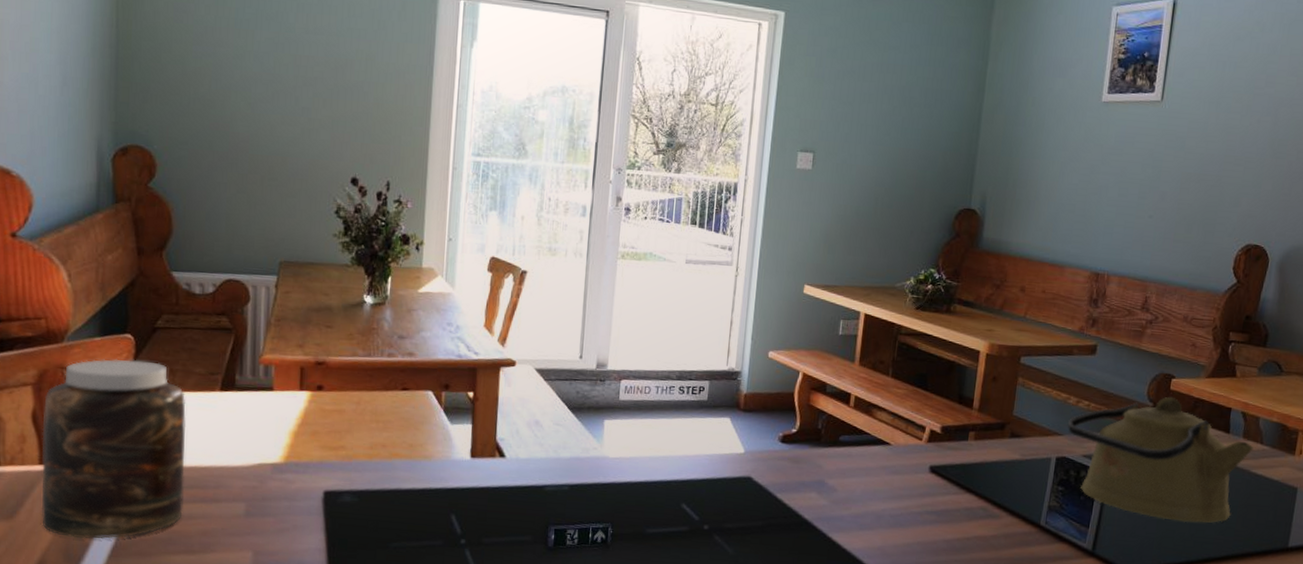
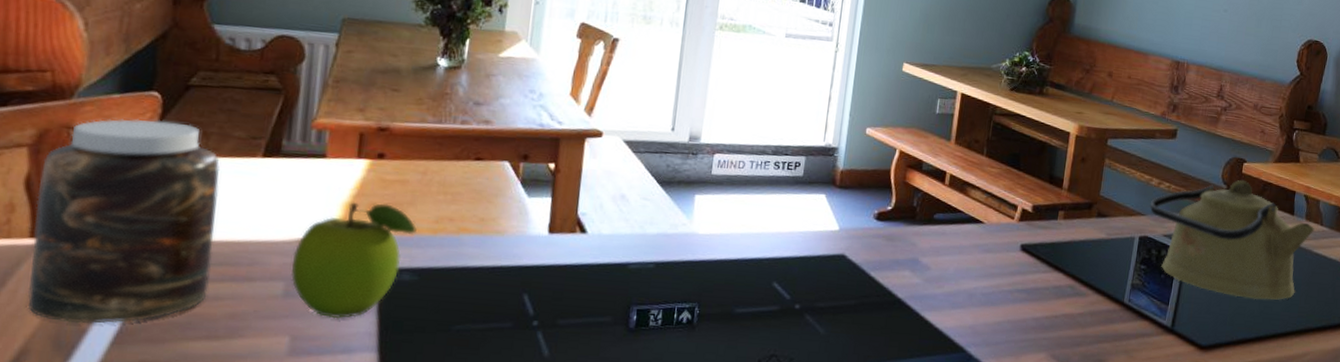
fruit: none [250,430,354,537] -> present [290,202,416,319]

